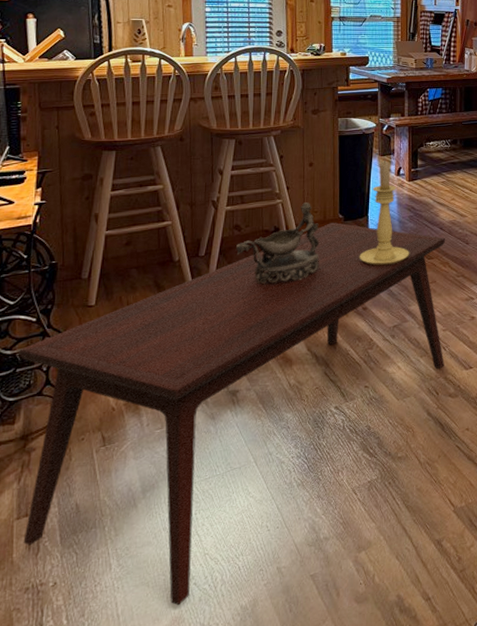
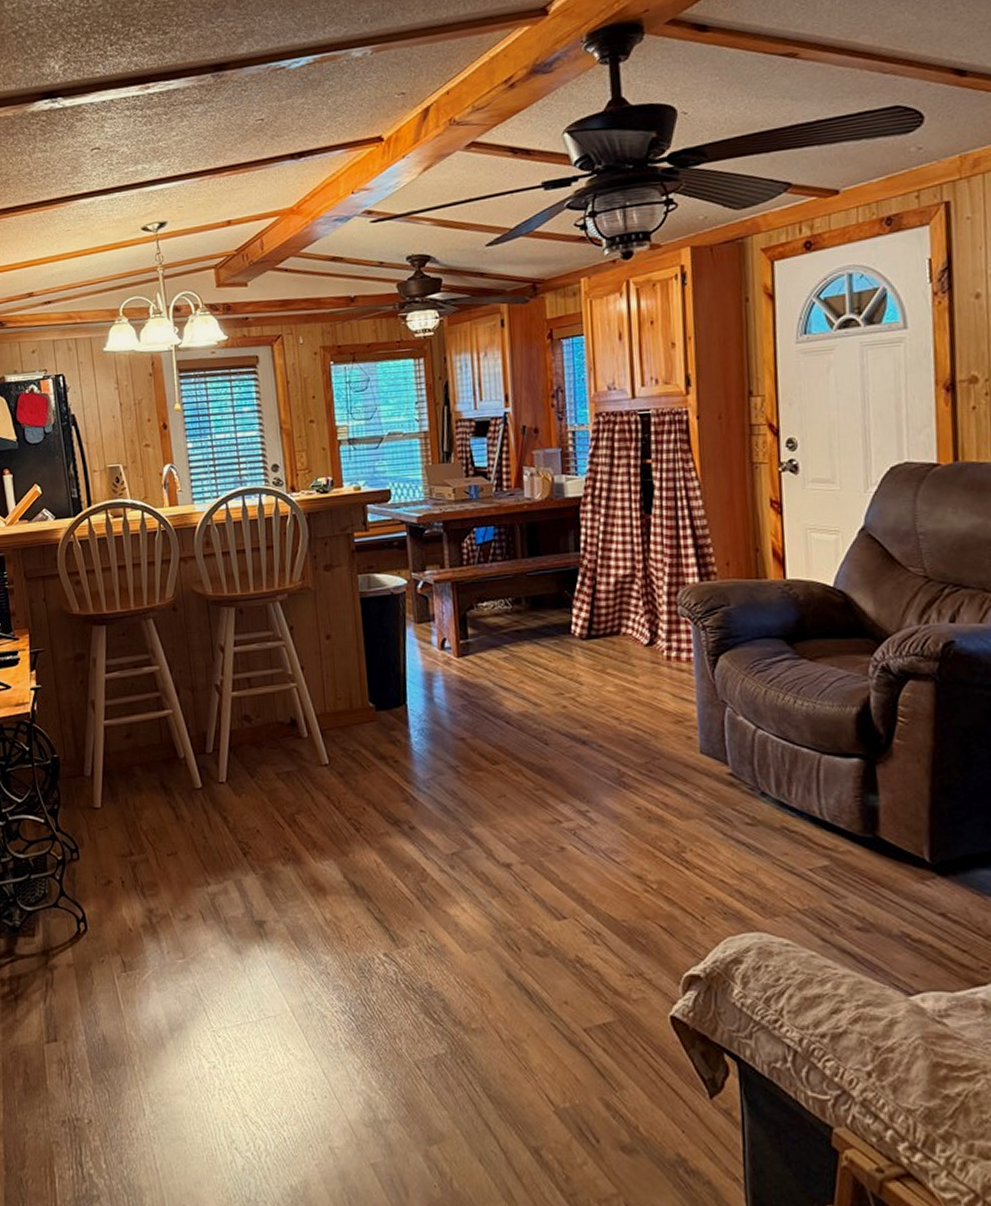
coffee table: present [19,223,446,606] -> none [31,713,526,1171]
decorative bowl: present [236,202,320,284] -> none [248,687,349,790]
candle holder: present [359,159,409,266] -> none [399,628,466,772]

